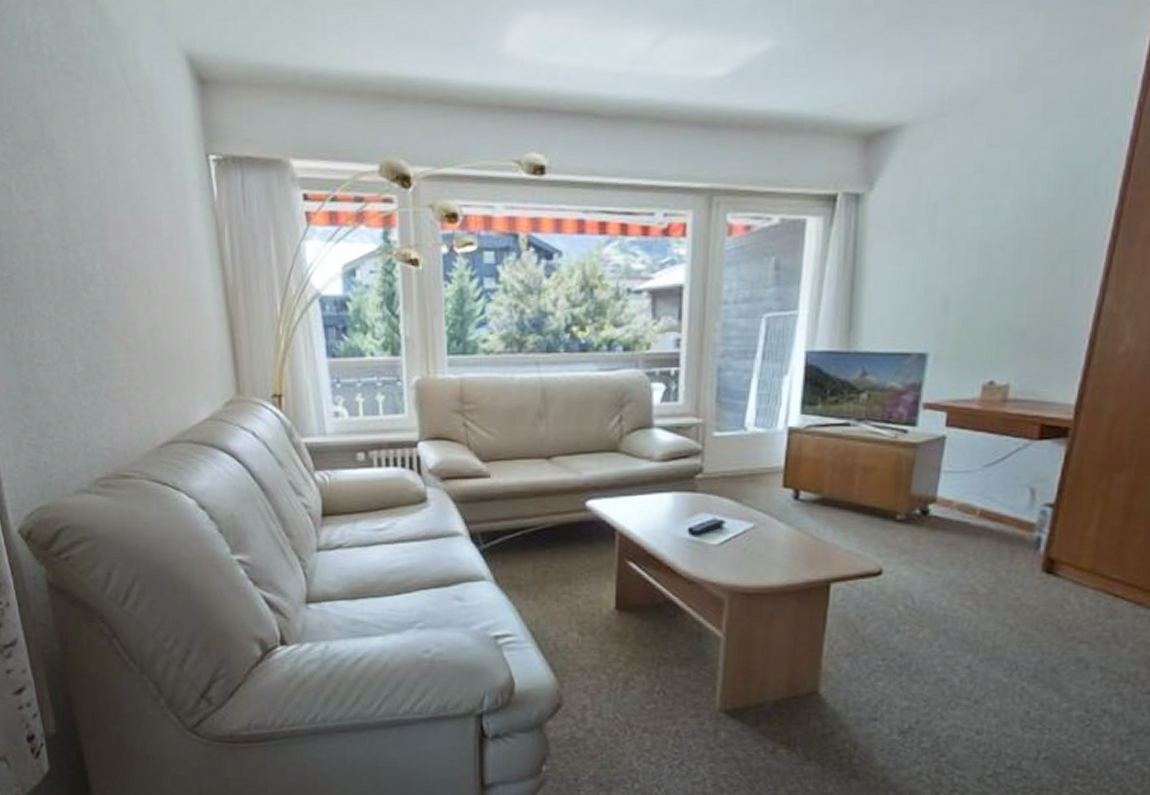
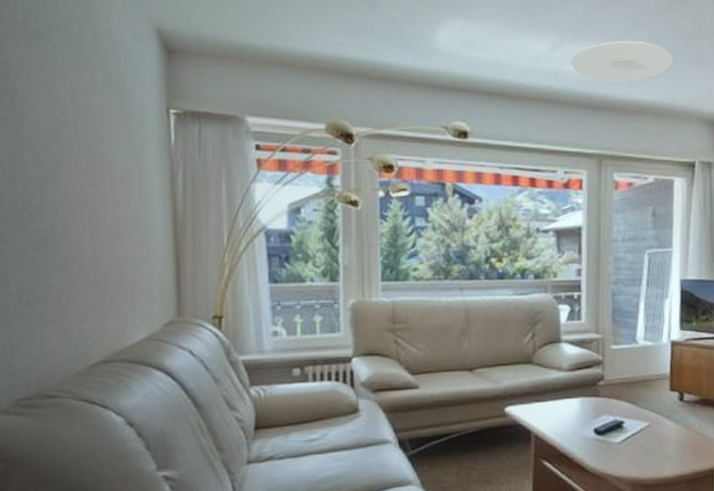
ceiling light: none [676,25,817,87] -> present [570,41,673,82]

